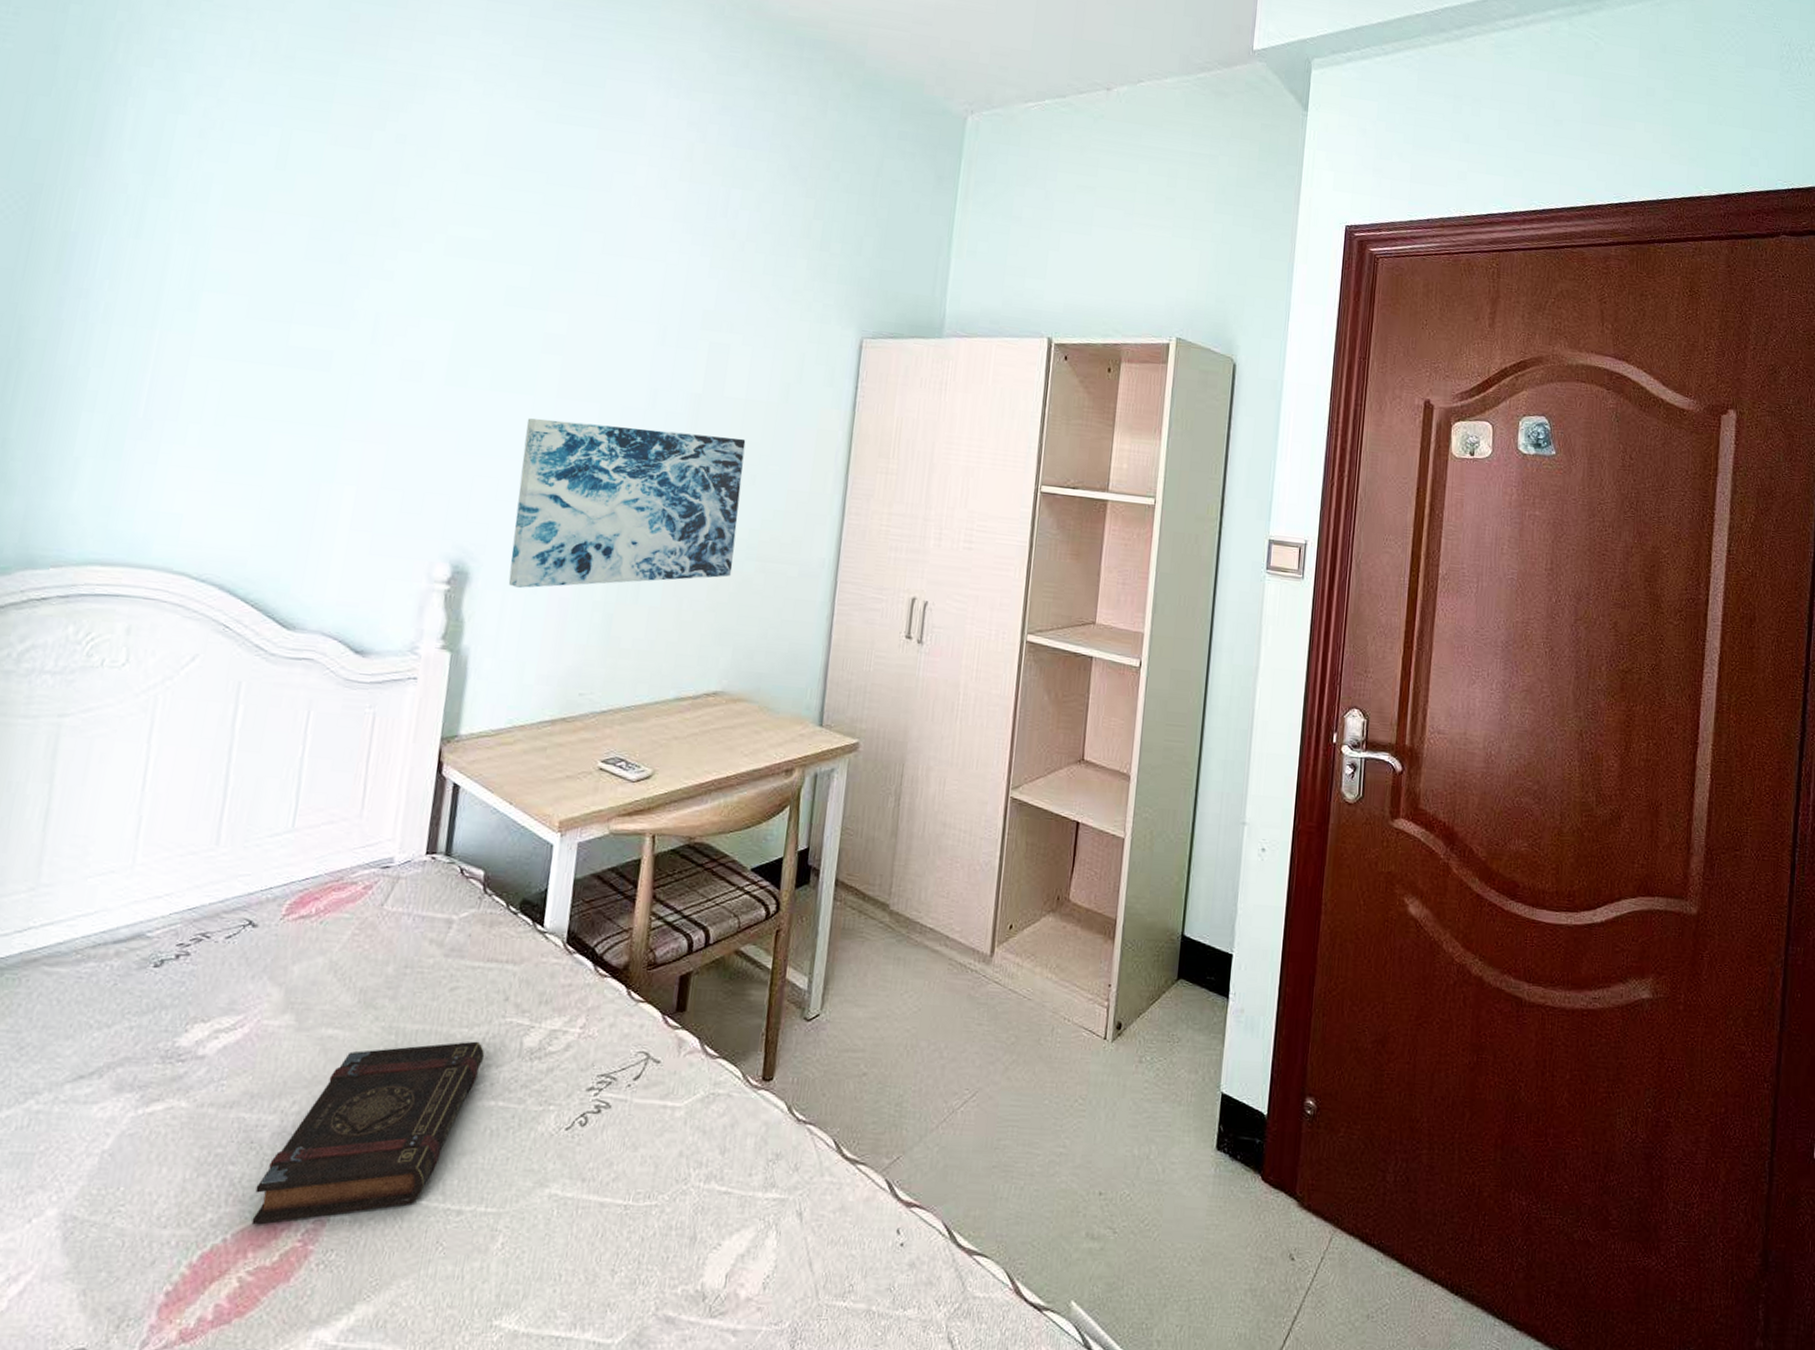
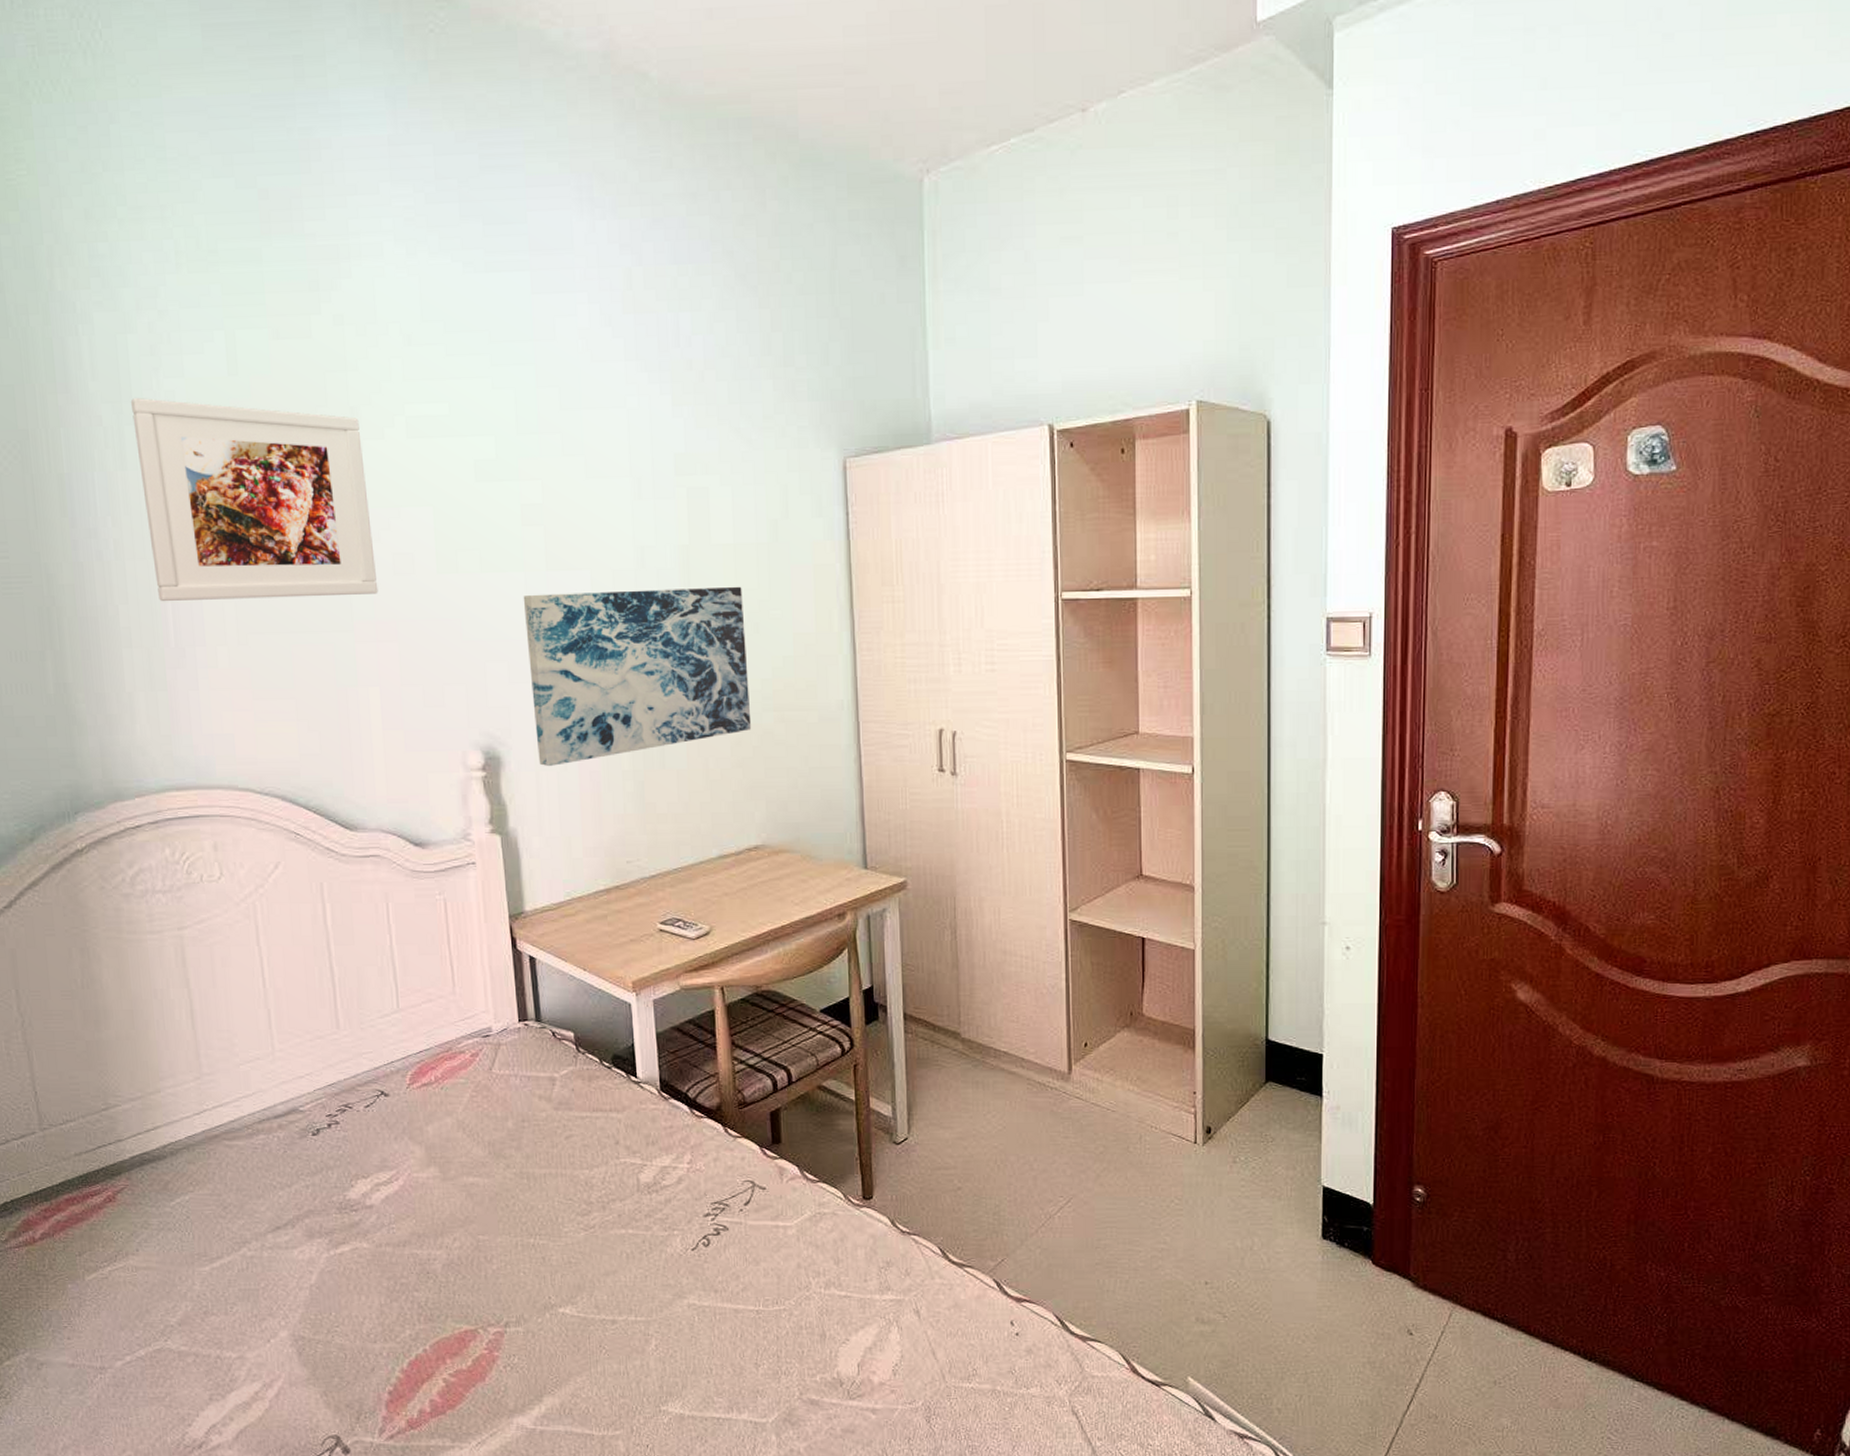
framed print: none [138,173,399,396] -> present [130,397,378,601]
book: present [251,1041,485,1225] -> none [440,1180,608,1338]

